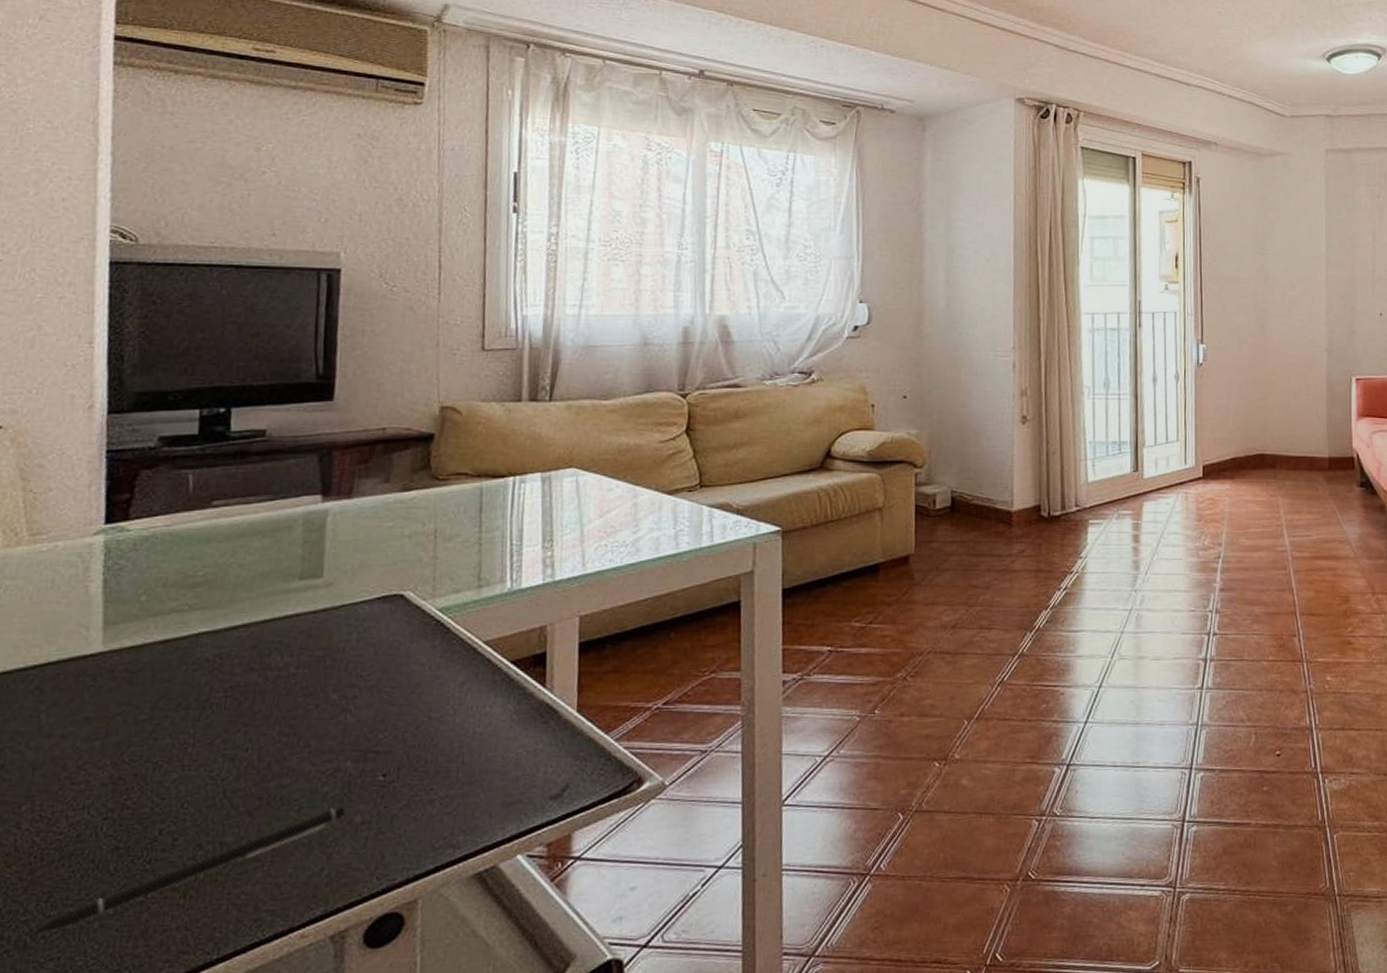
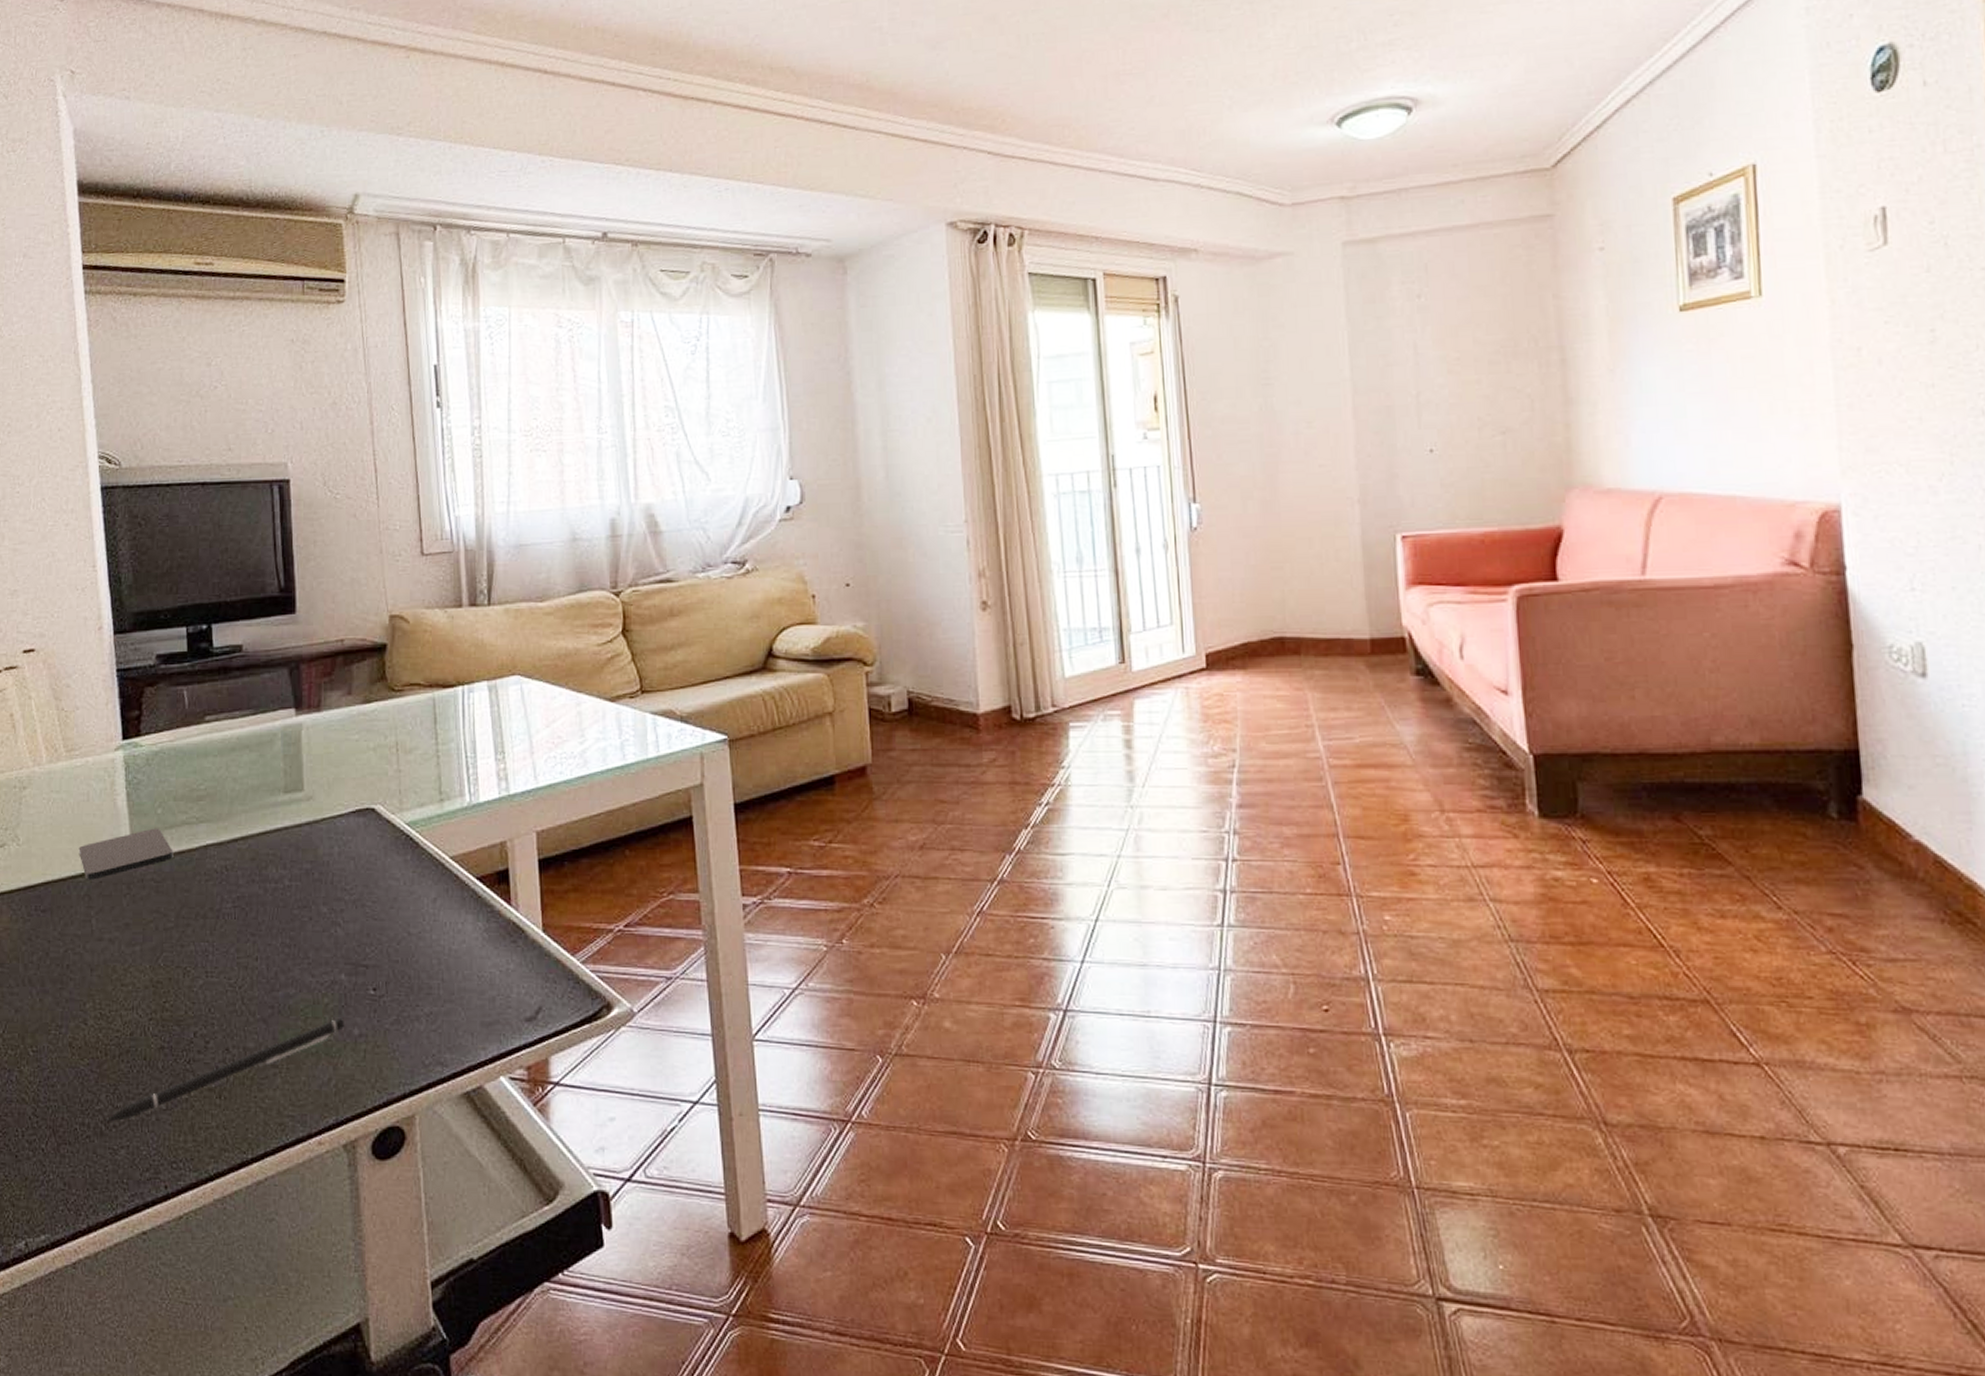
smartphone: none [32,616,156,672] -> present [78,828,173,880]

